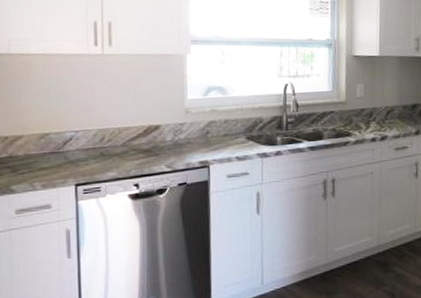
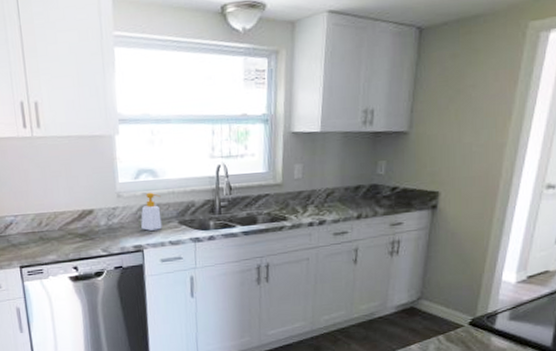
soap bottle: none [208,108,230,146] -> present [141,192,162,231]

